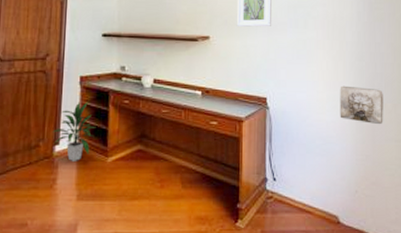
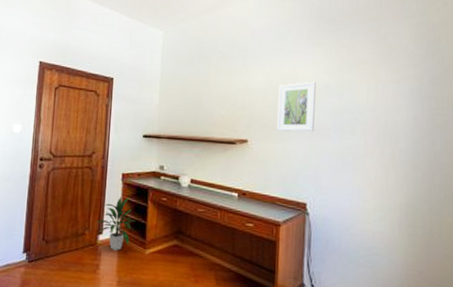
wall relief: present [340,85,383,125] -> none [389,195,442,240]

